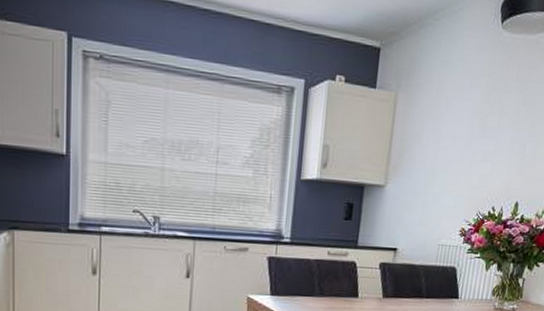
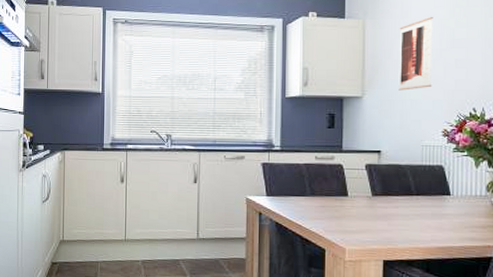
wall art: none [423,98,468,182] -> present [398,17,433,91]

